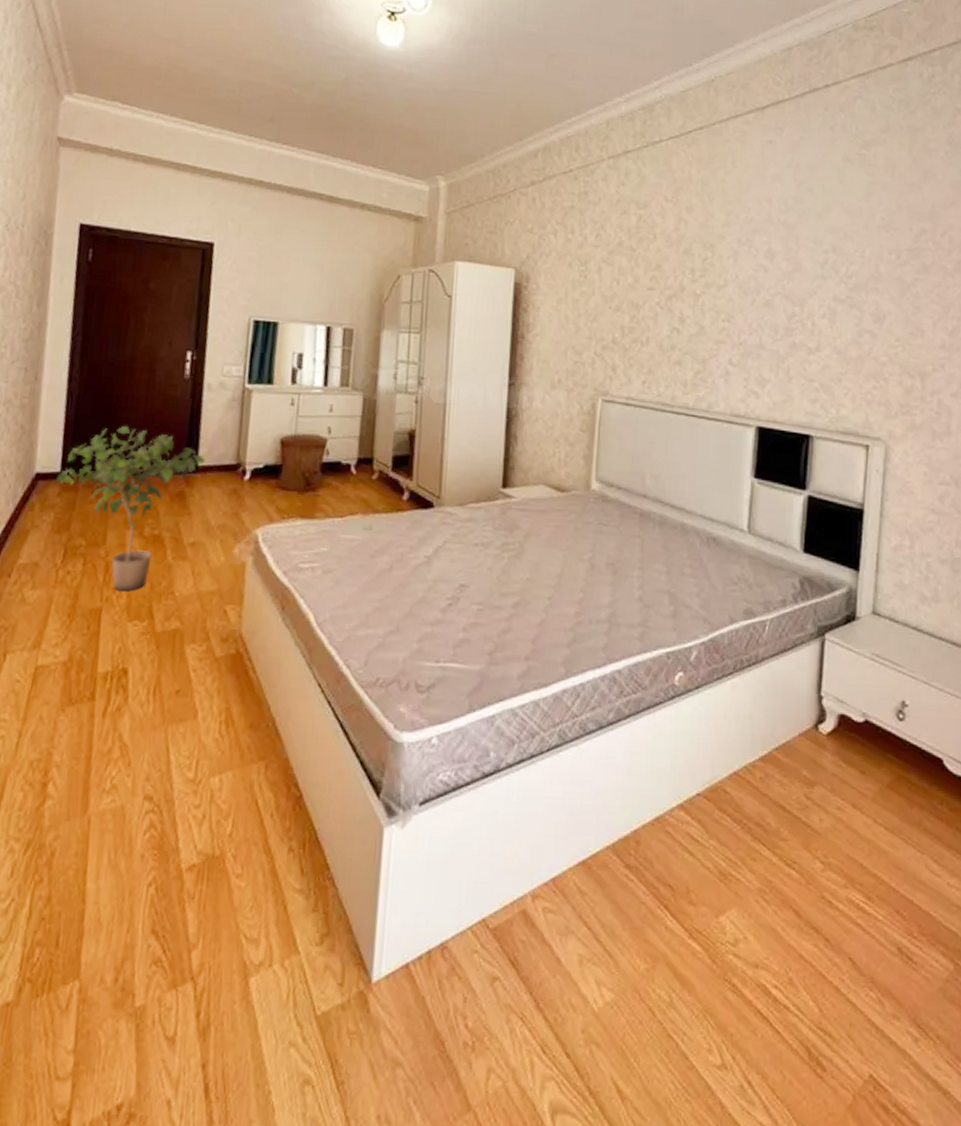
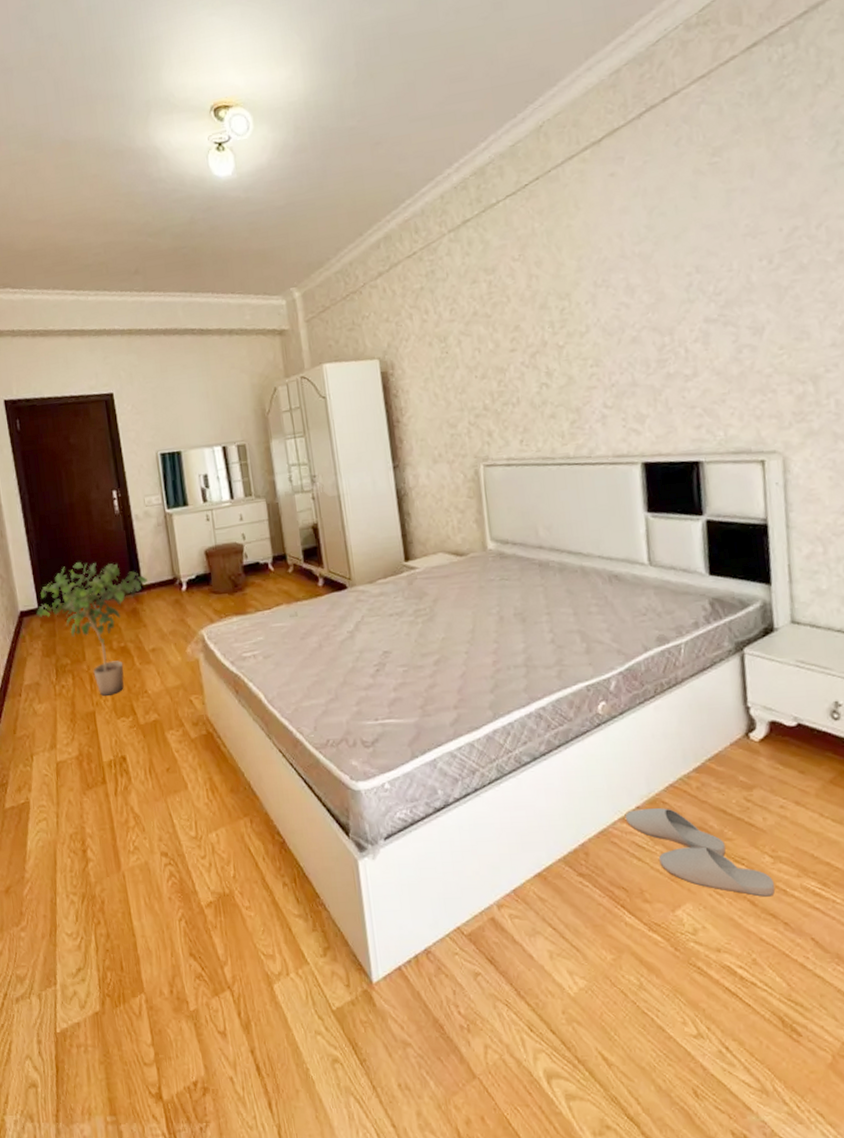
slippers: none [683,796,822,908] -> present [625,808,776,897]

